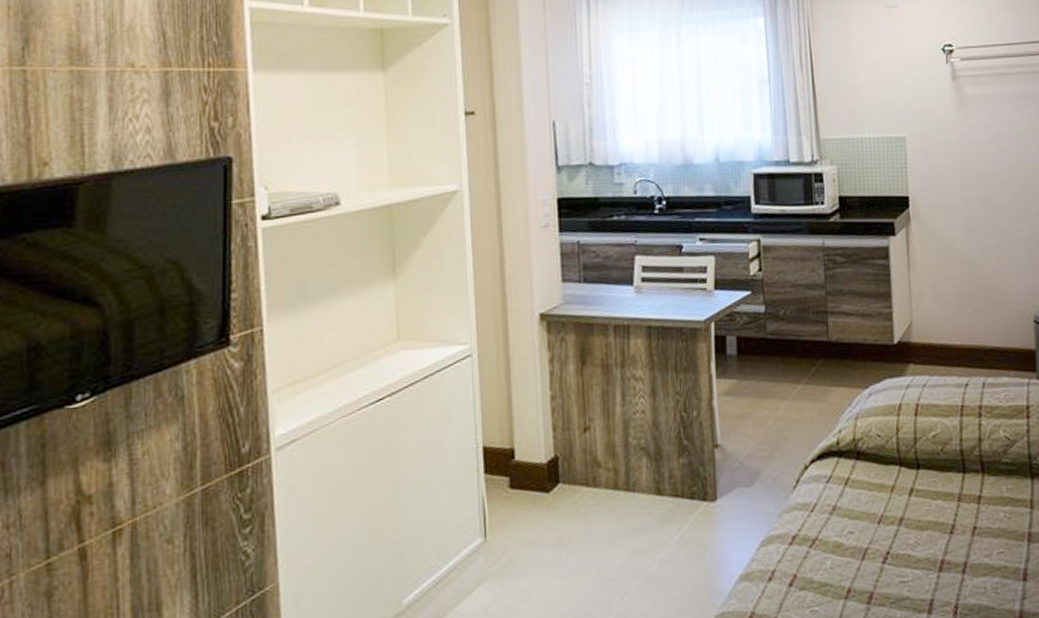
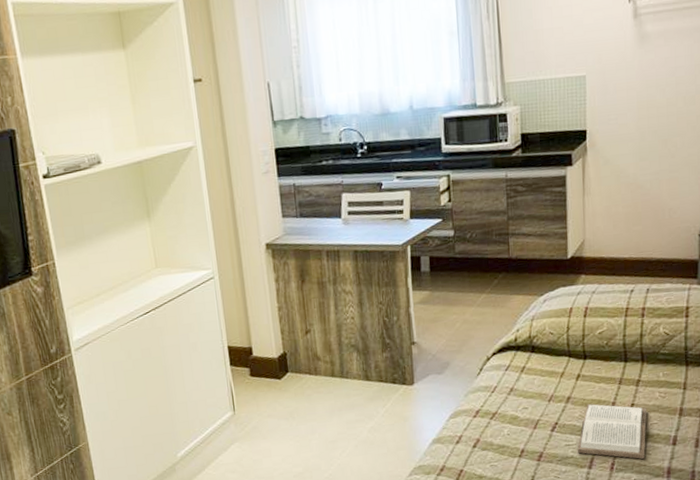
book: none [914,526,993,600] -> present [577,403,647,459]

